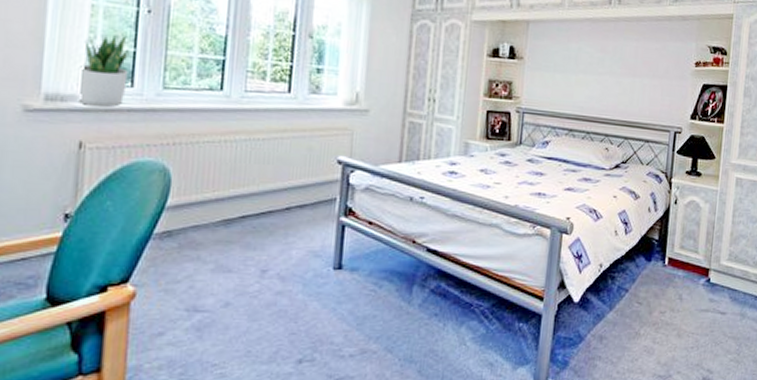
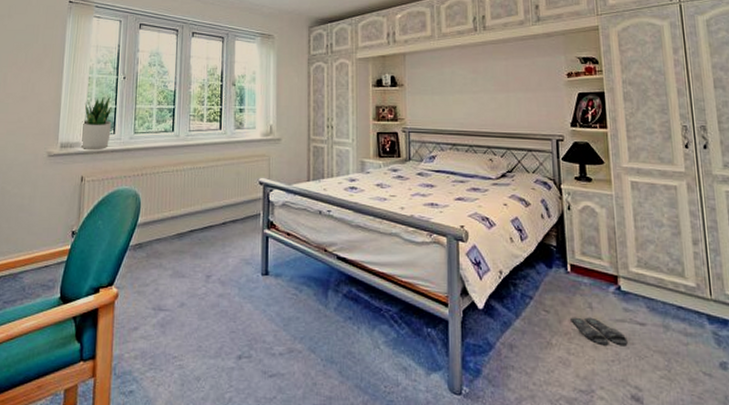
slippers: none [660,308,708,334] -> present [571,317,628,347]

